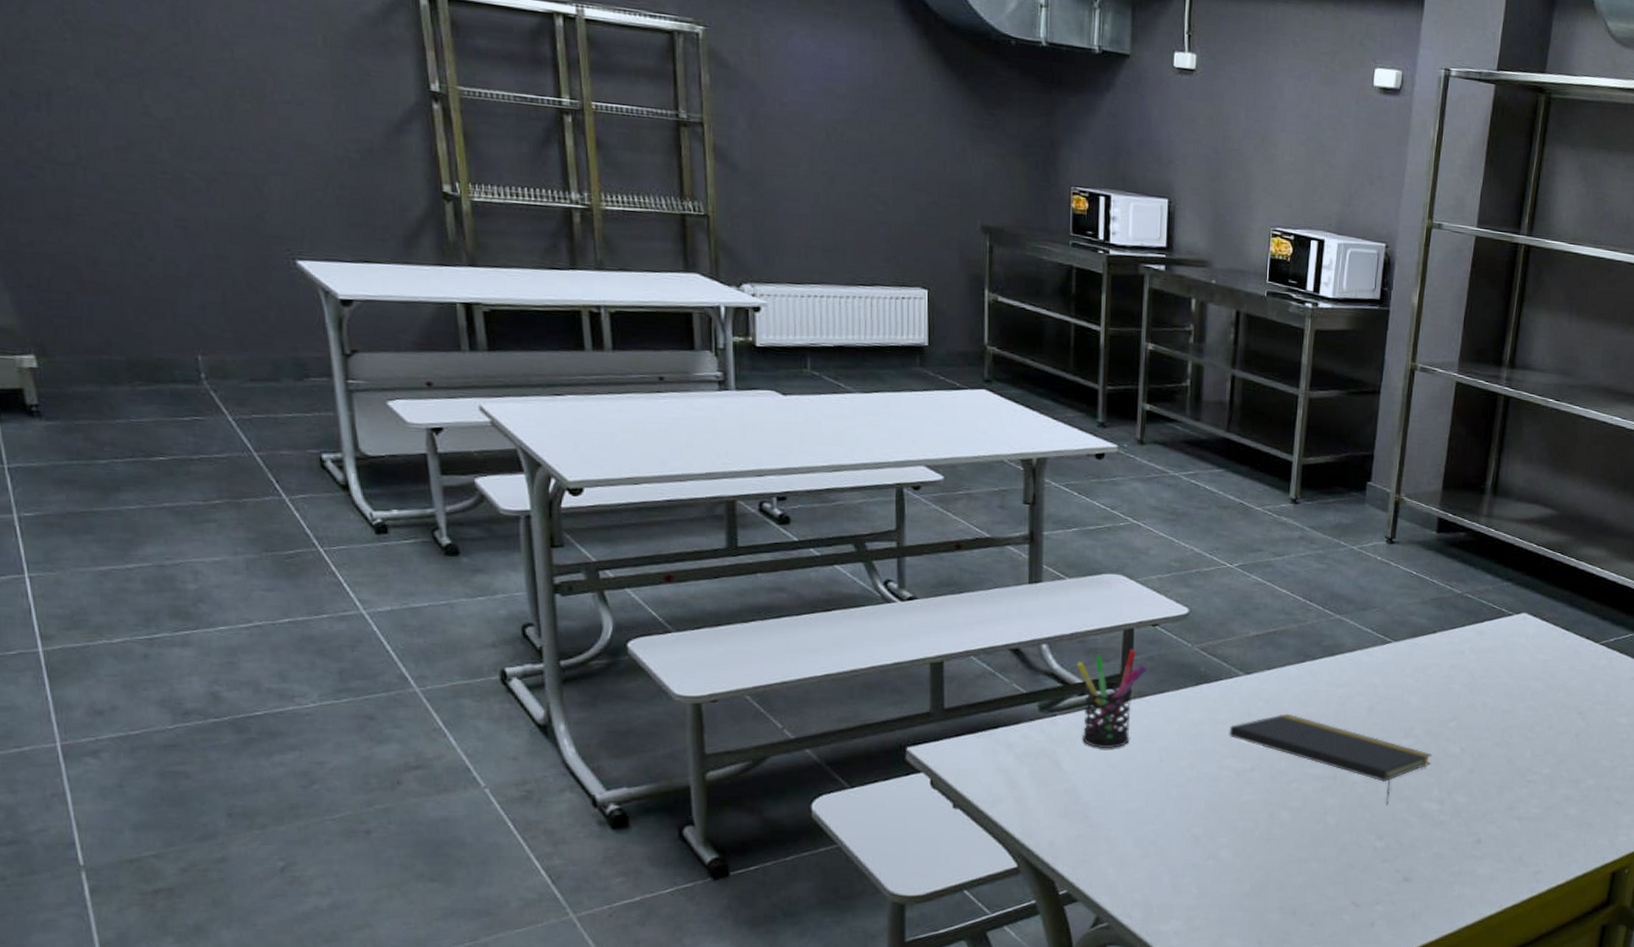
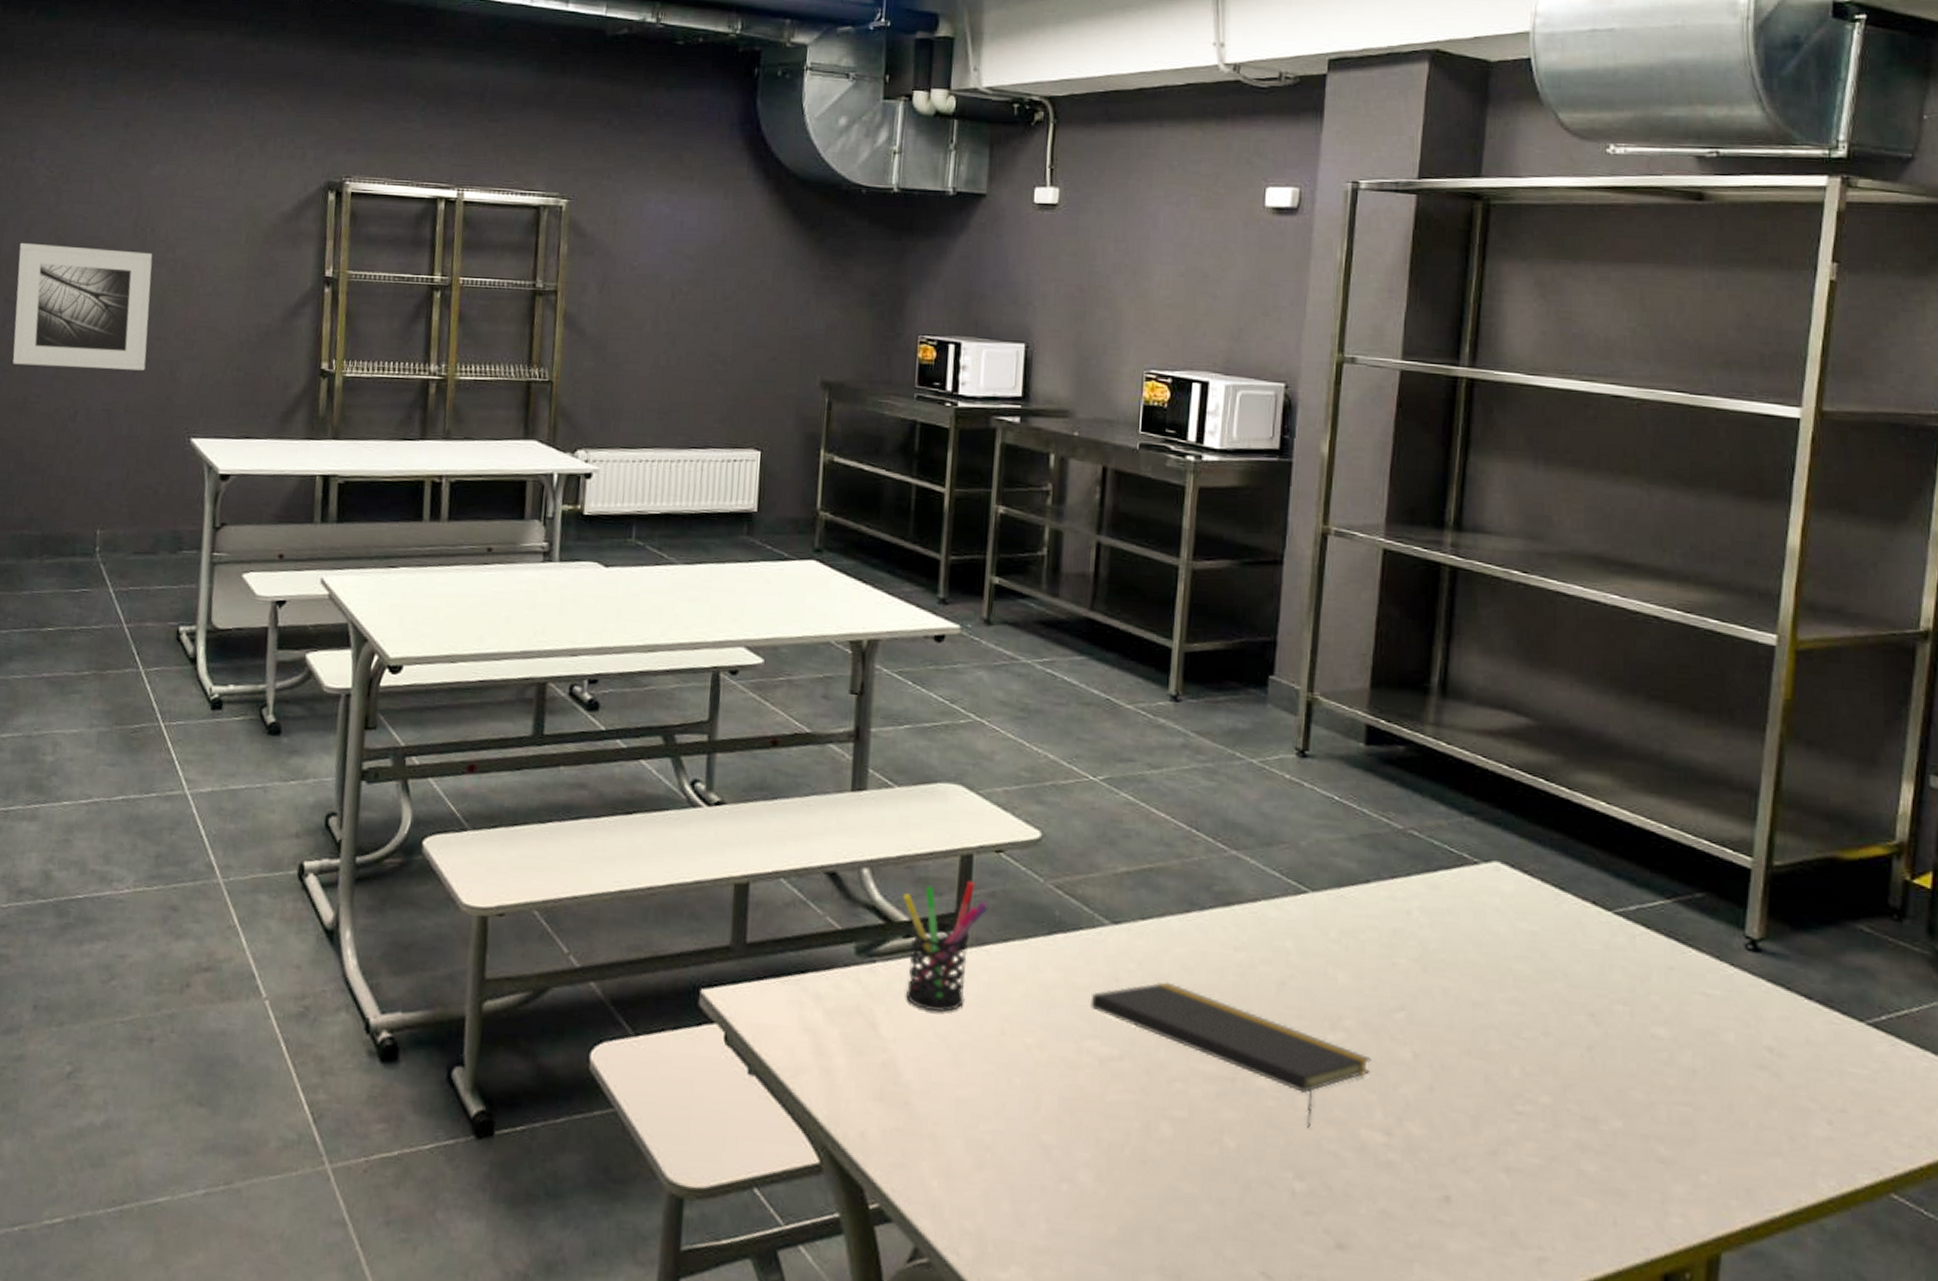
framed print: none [15,24,222,184] -> present [13,242,153,371]

